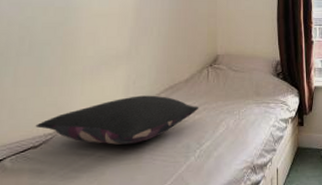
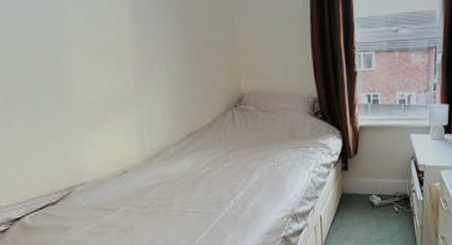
pillow: present [35,95,199,145] -> none [47,143,228,198]

